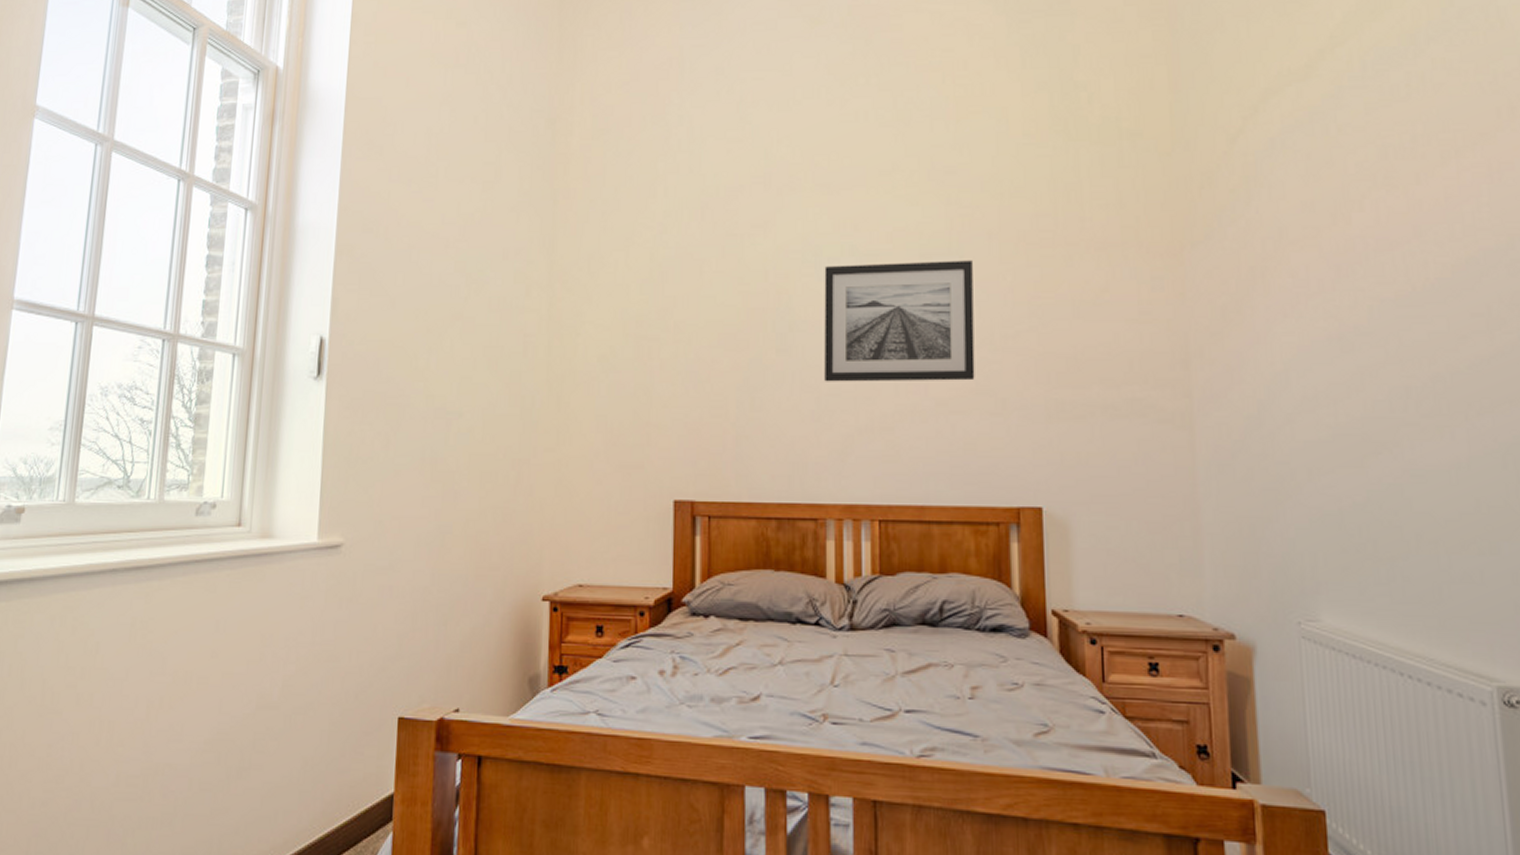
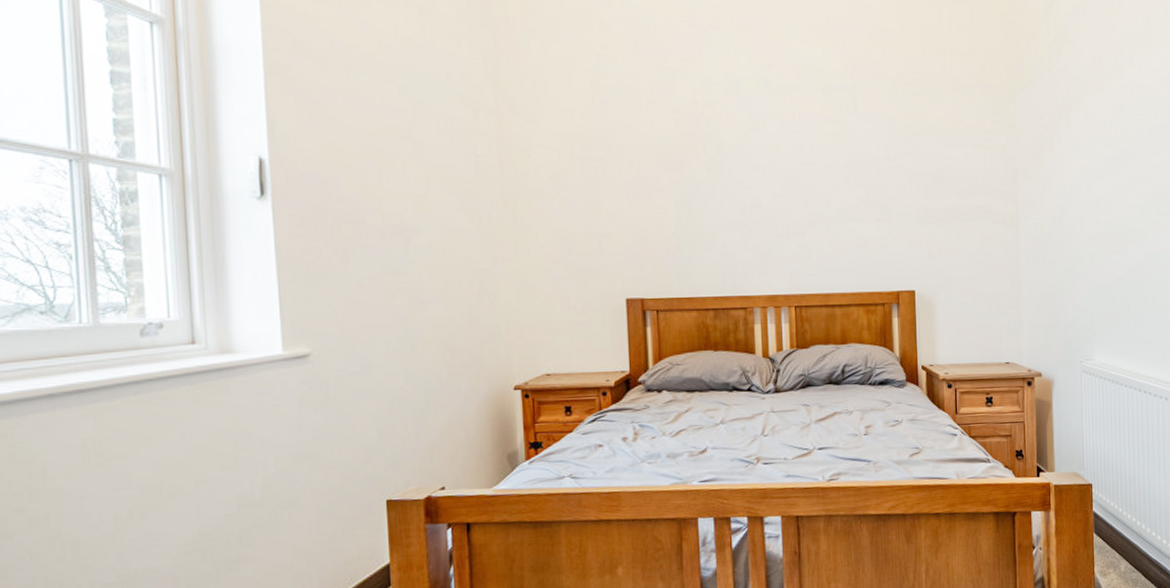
wall art: present [824,260,975,382] -> none [744,95,866,196]

